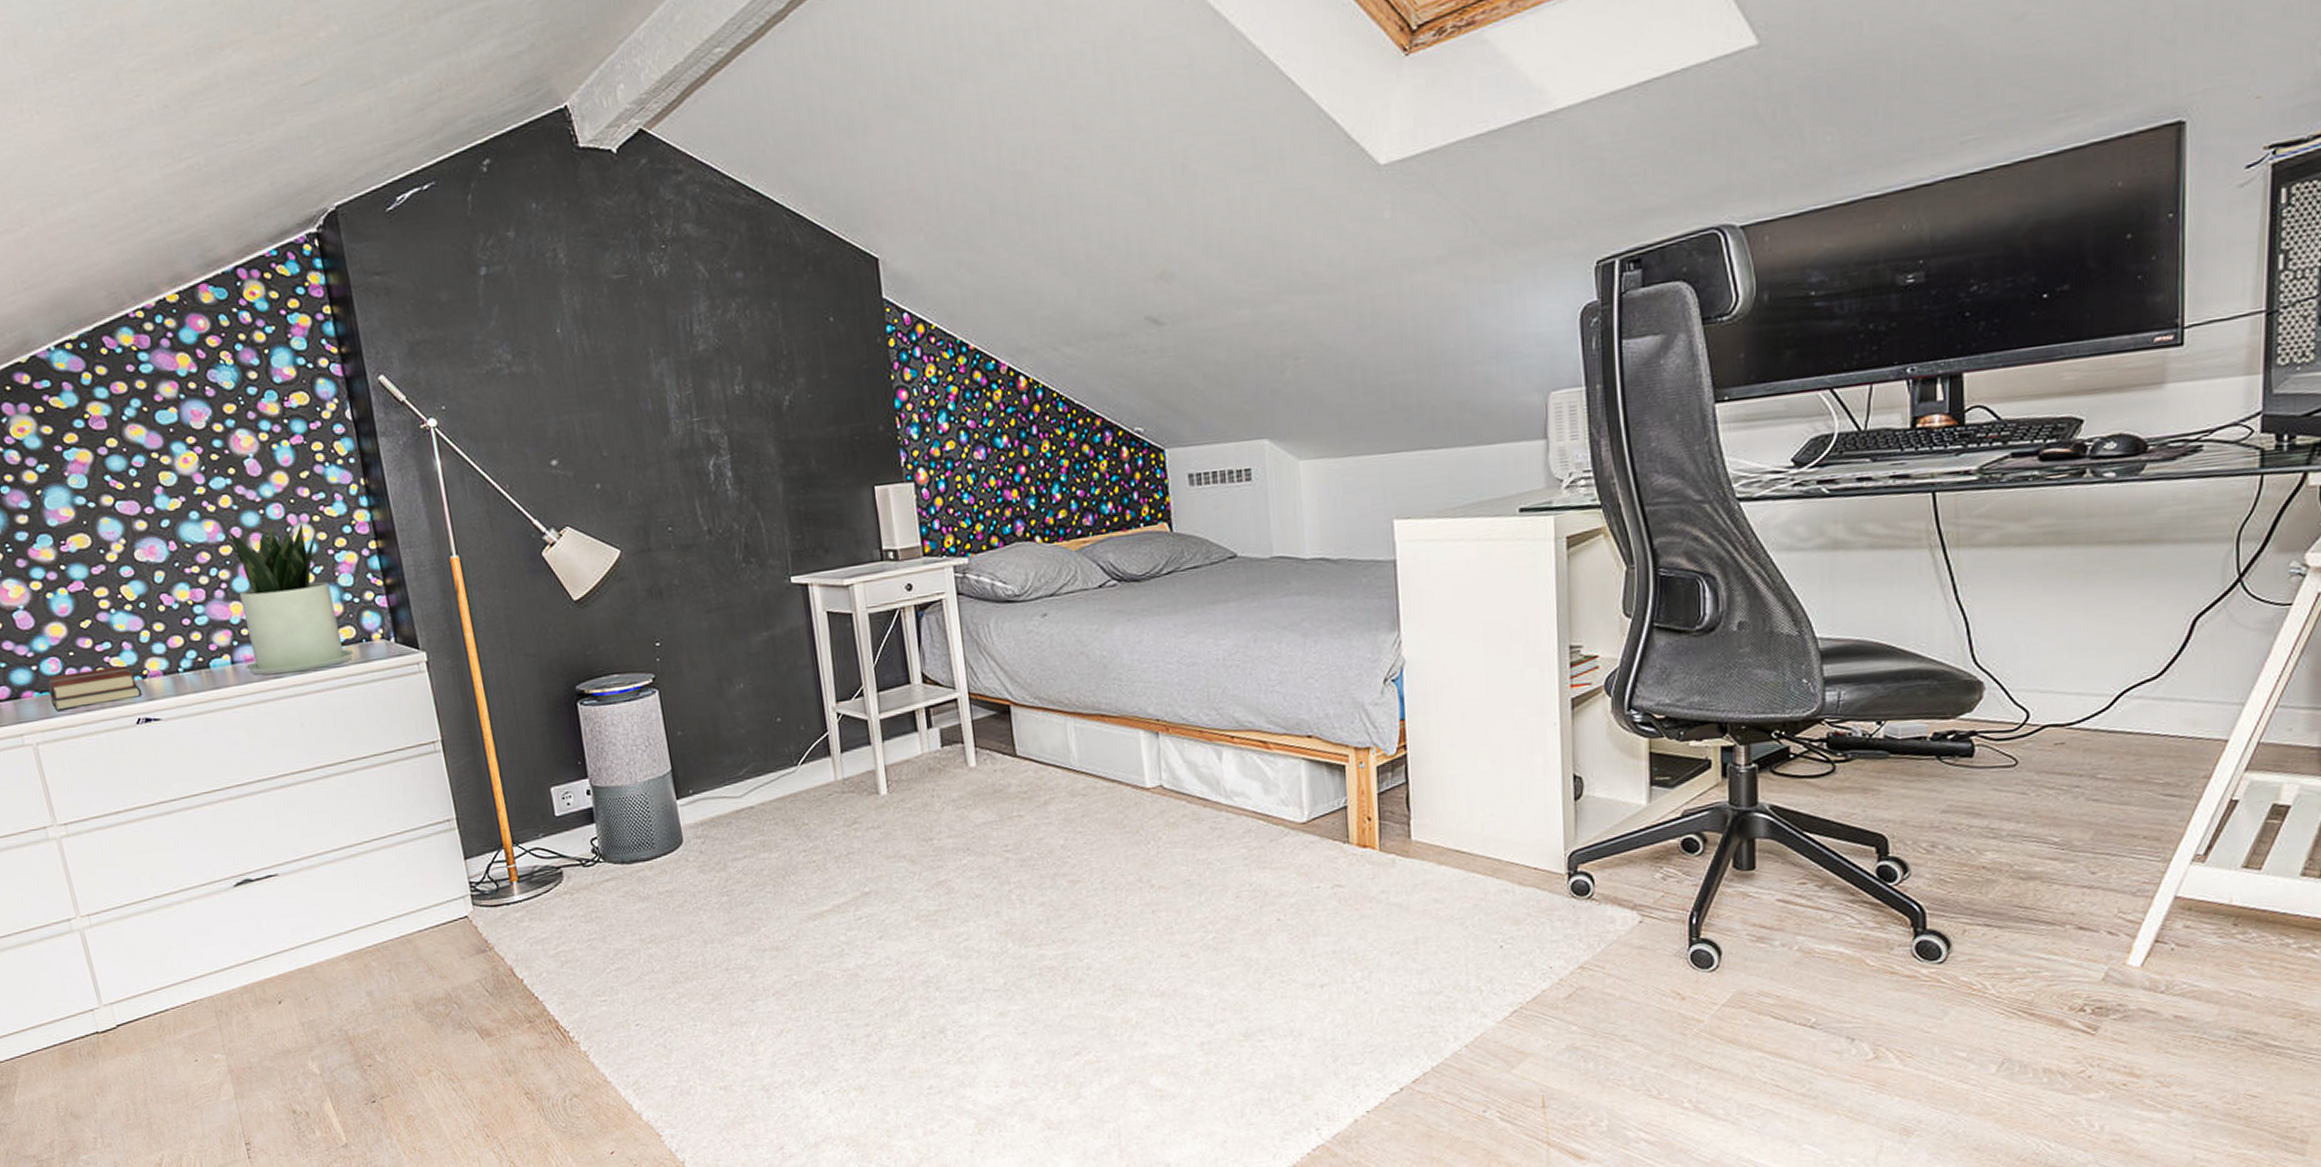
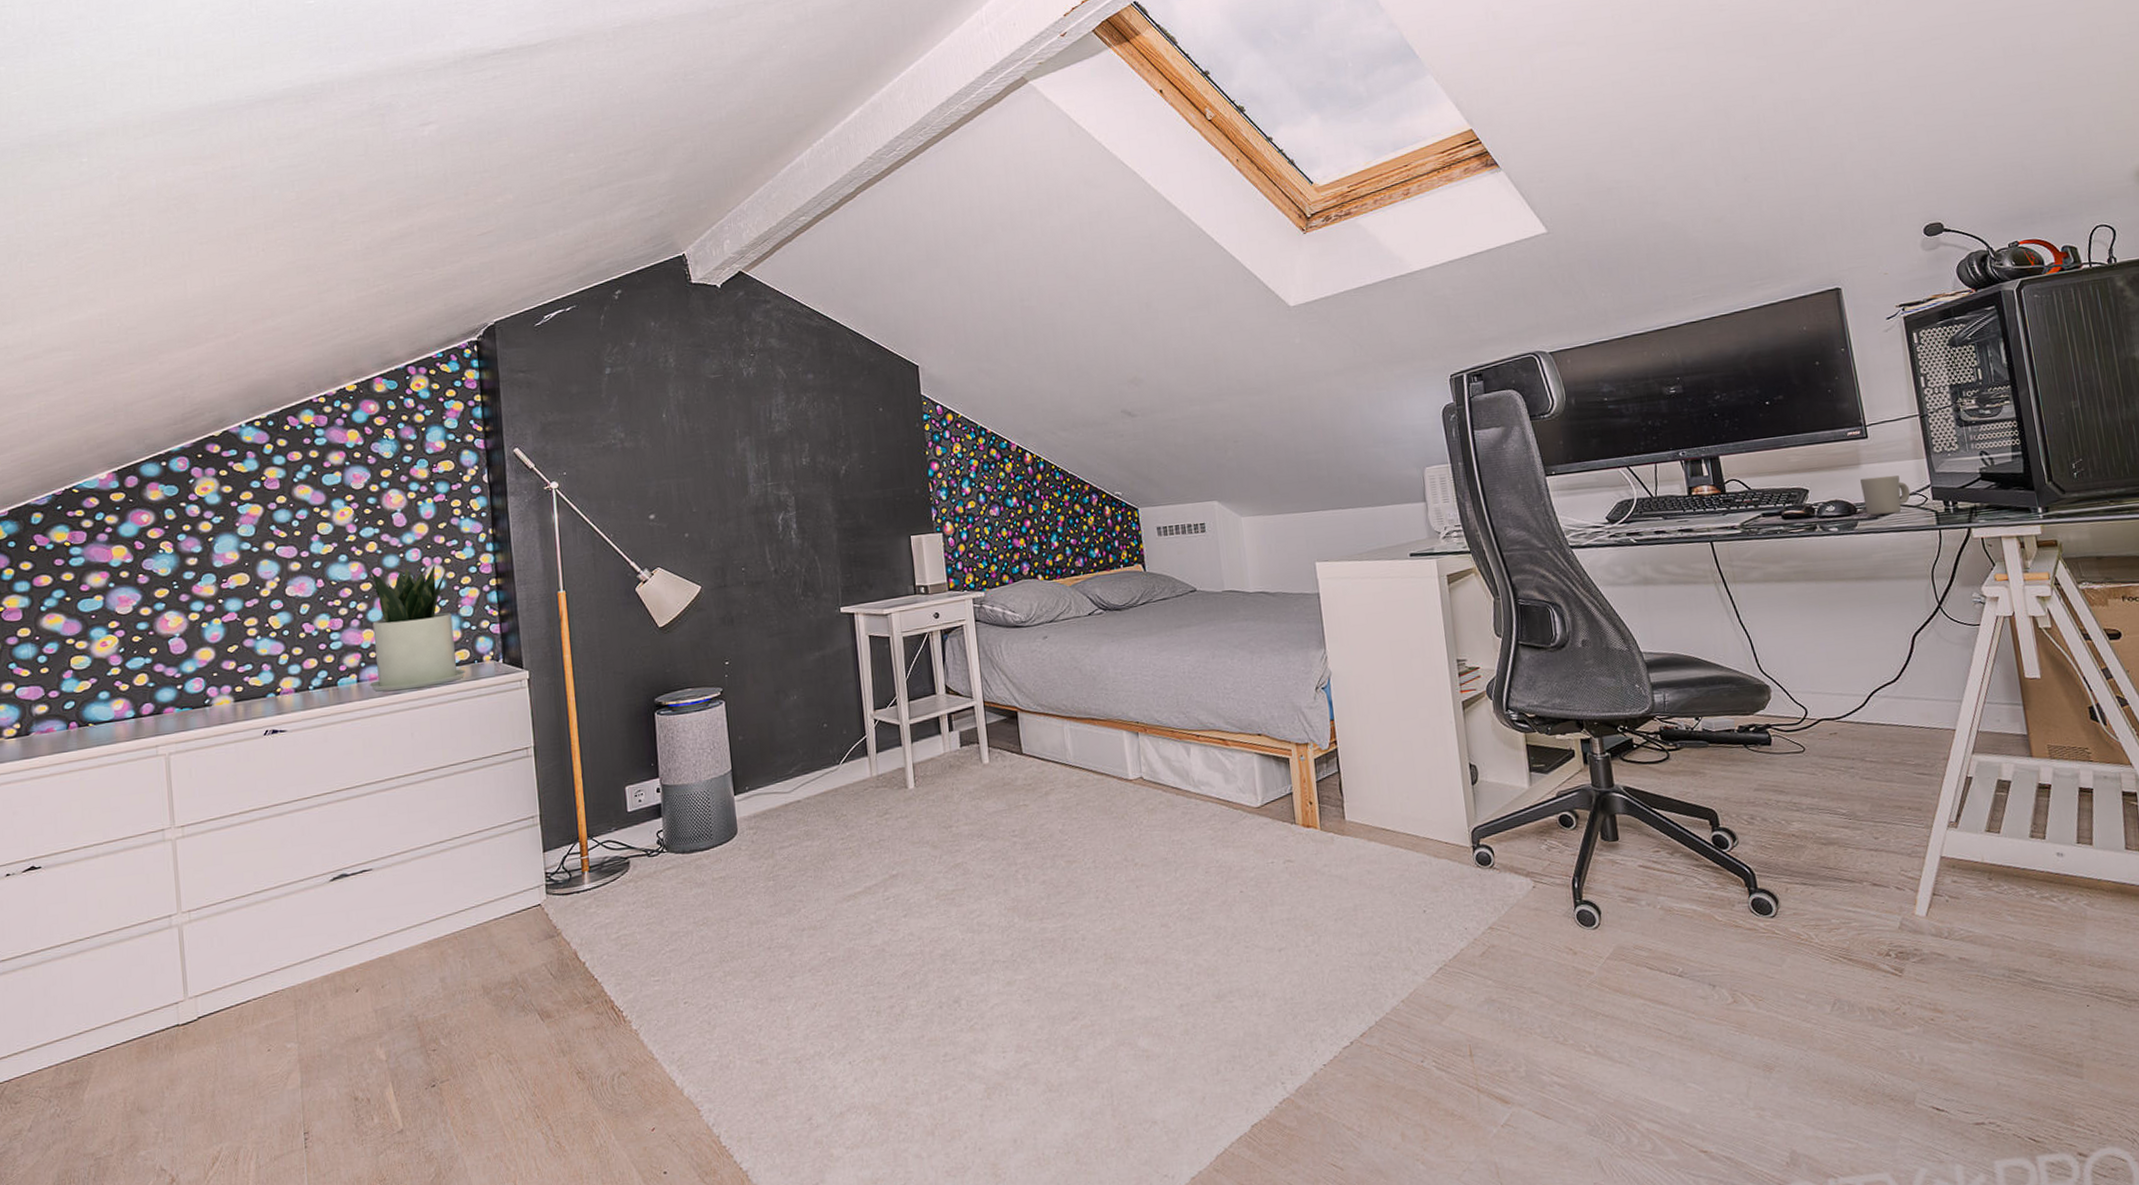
books: present [48,665,143,711] -> none [189,684,273,724]
mug: none [2160,397,2230,455] -> present [1860,475,1911,515]

